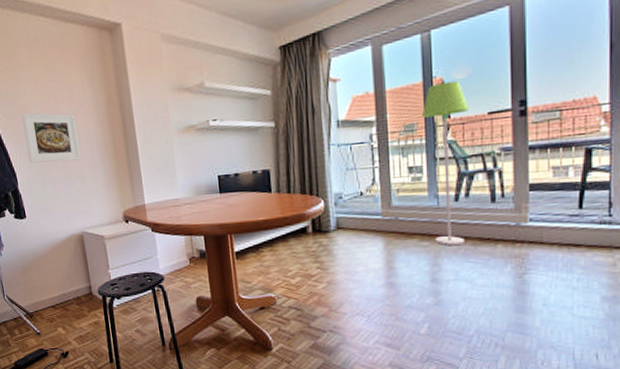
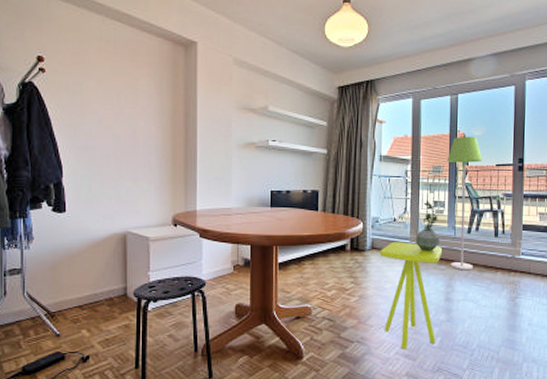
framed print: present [21,113,81,164] -> none [79,108,137,160]
side table: none [348,218,424,338] -> present [381,242,443,350]
potted plant: none [389,167,419,228] -> present [416,201,439,252]

